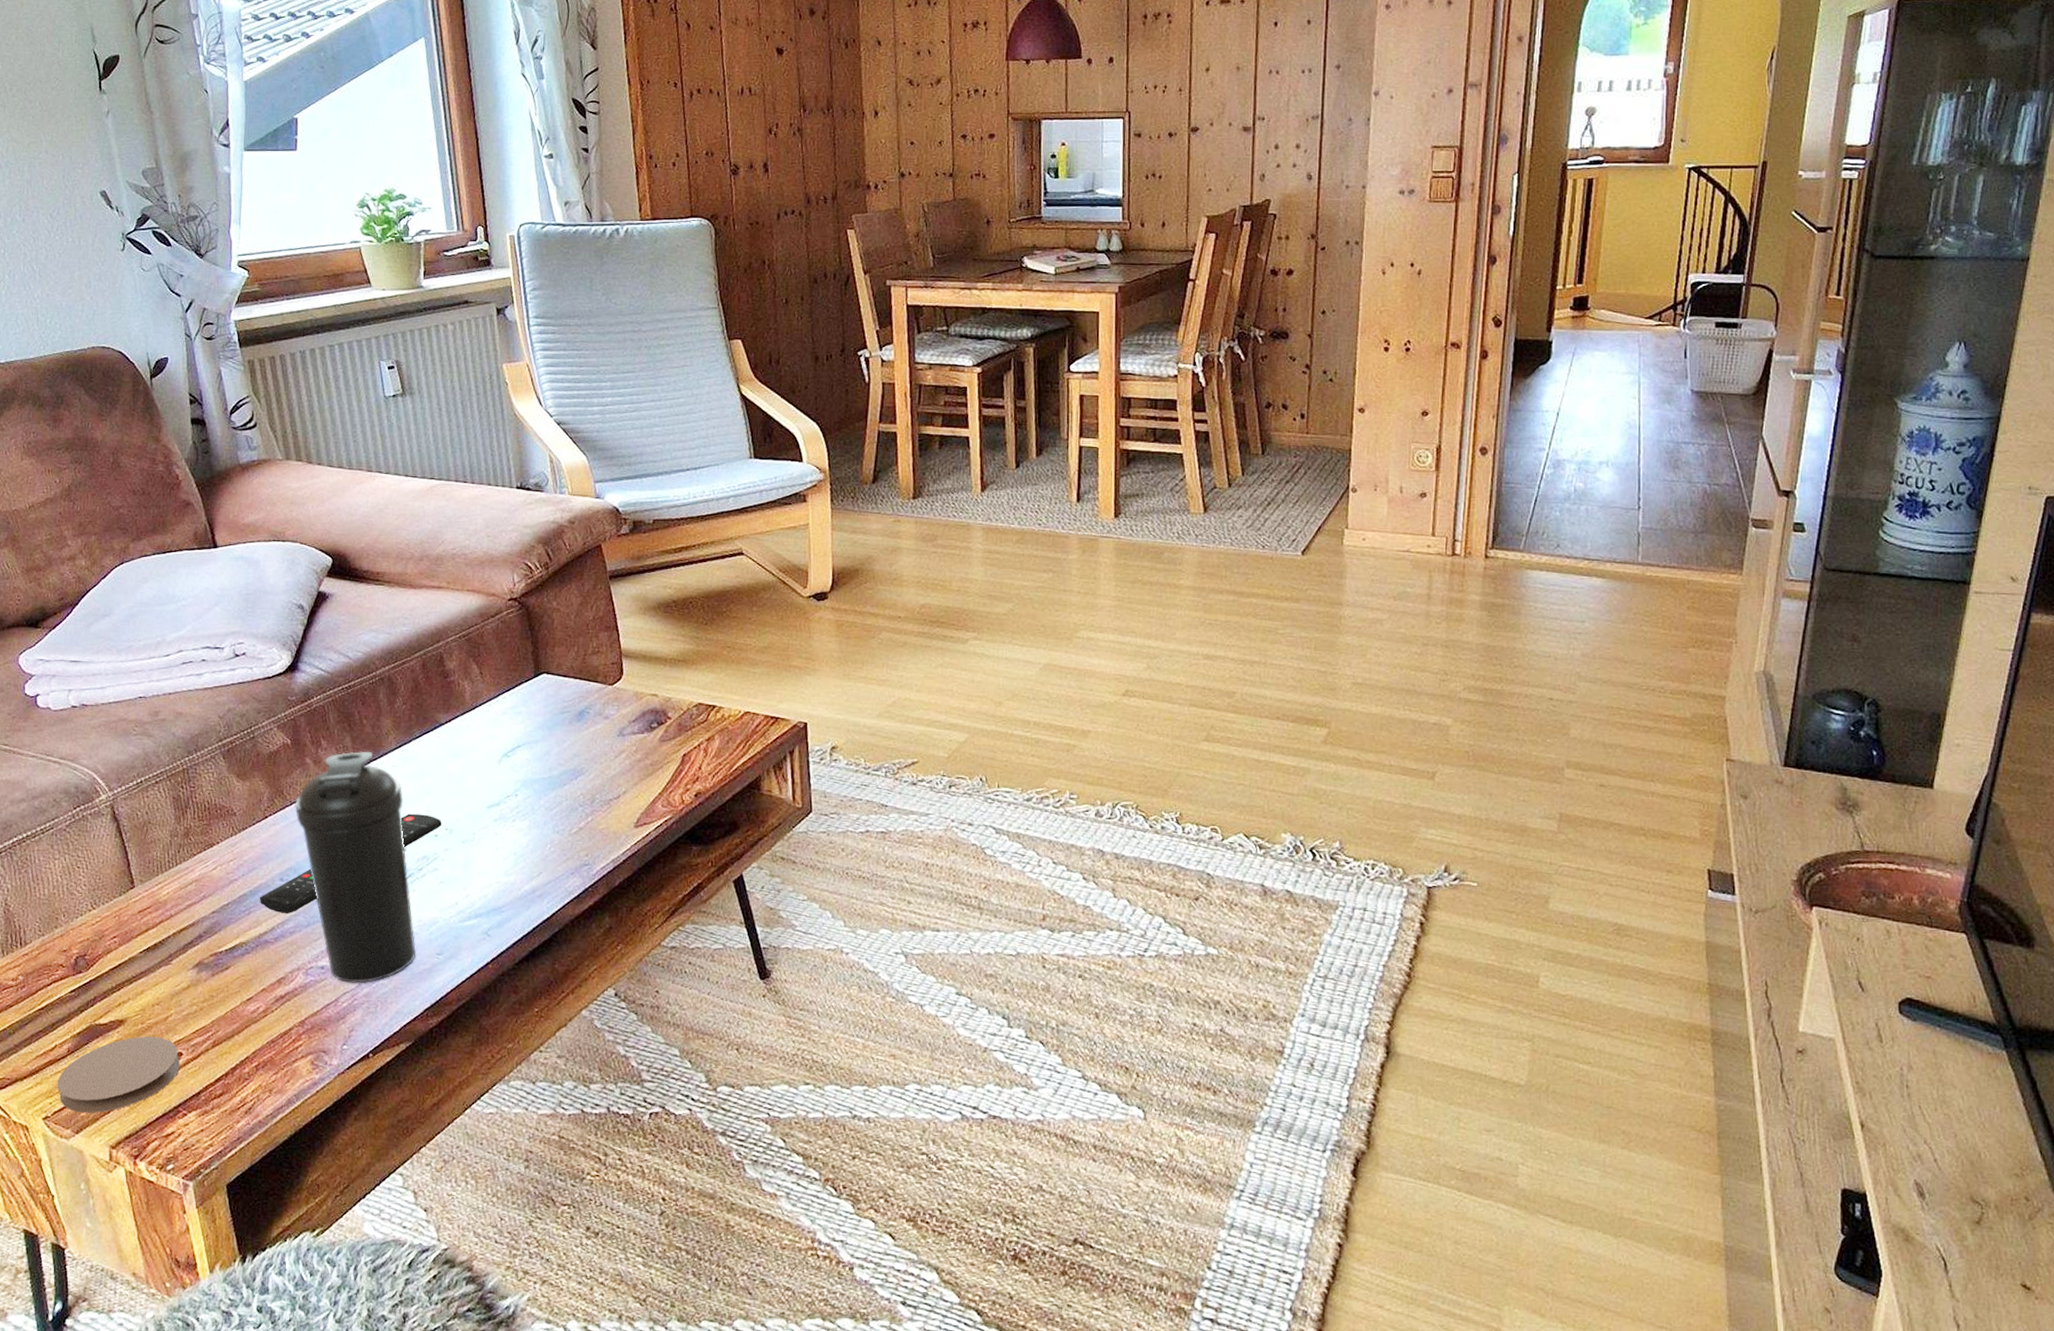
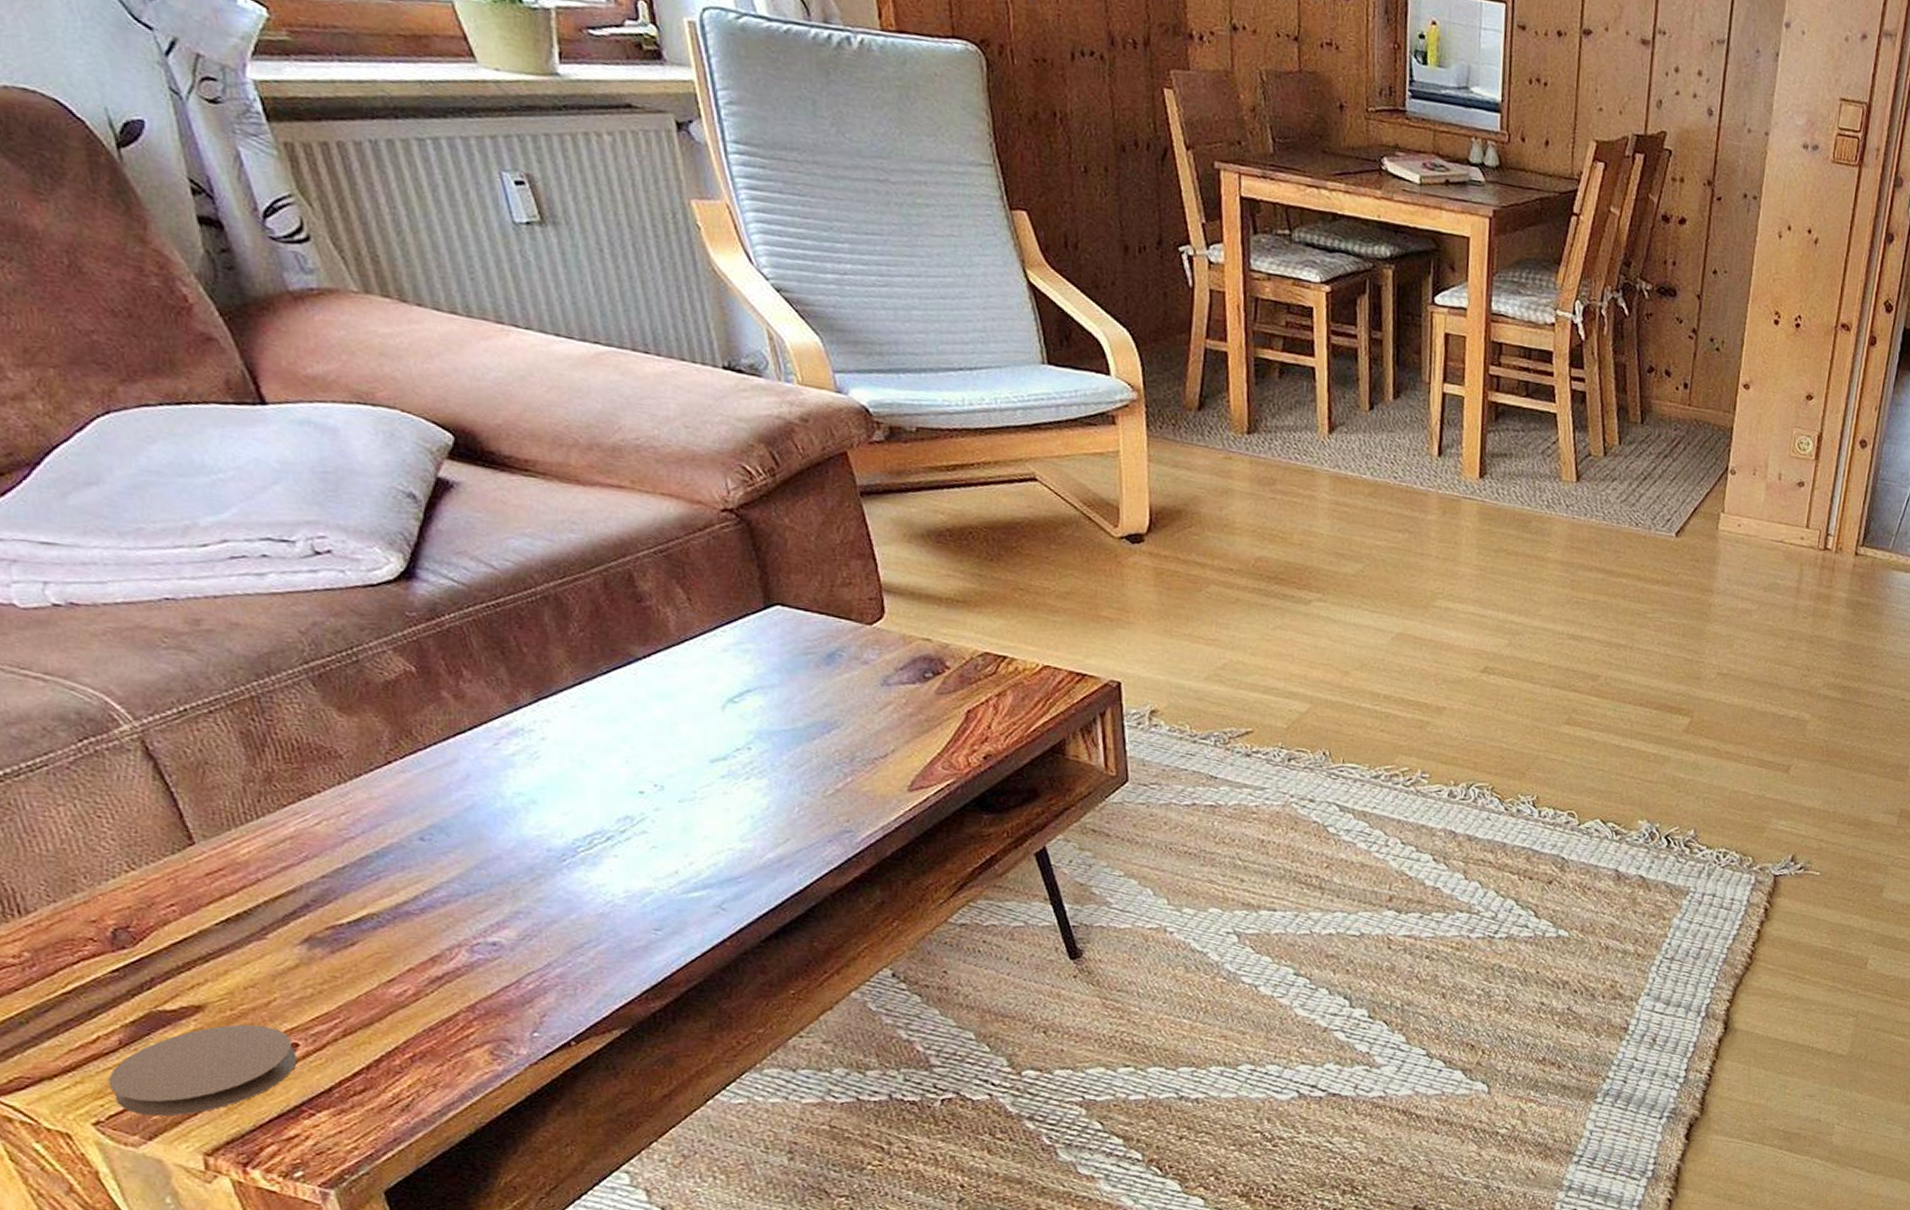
remote control: present [259,813,442,914] -> none [390,764,648,881]
water bottle: present [295,752,416,984] -> none [431,686,626,963]

